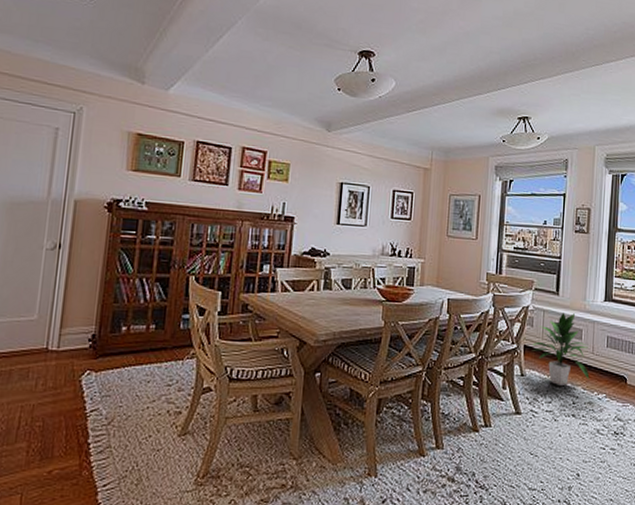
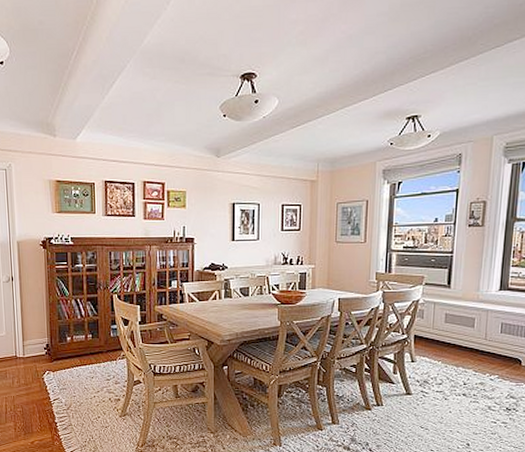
indoor plant: present [532,313,590,386] -> none [422,304,482,369]

